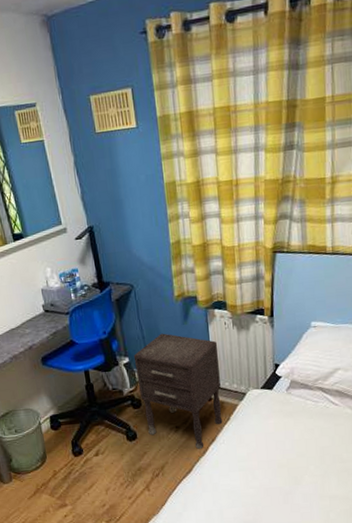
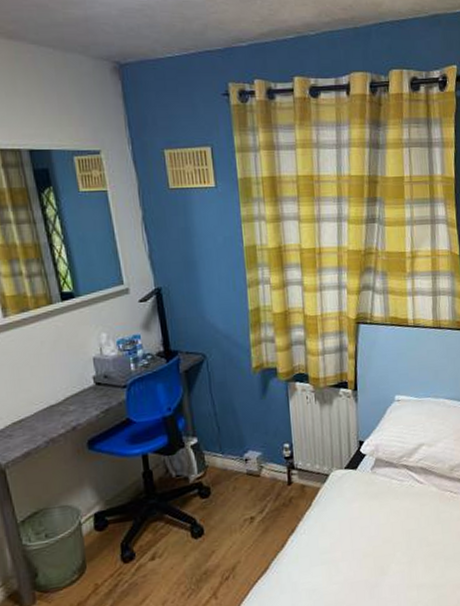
nightstand: present [133,333,223,450] -> none [203,409,304,543]

